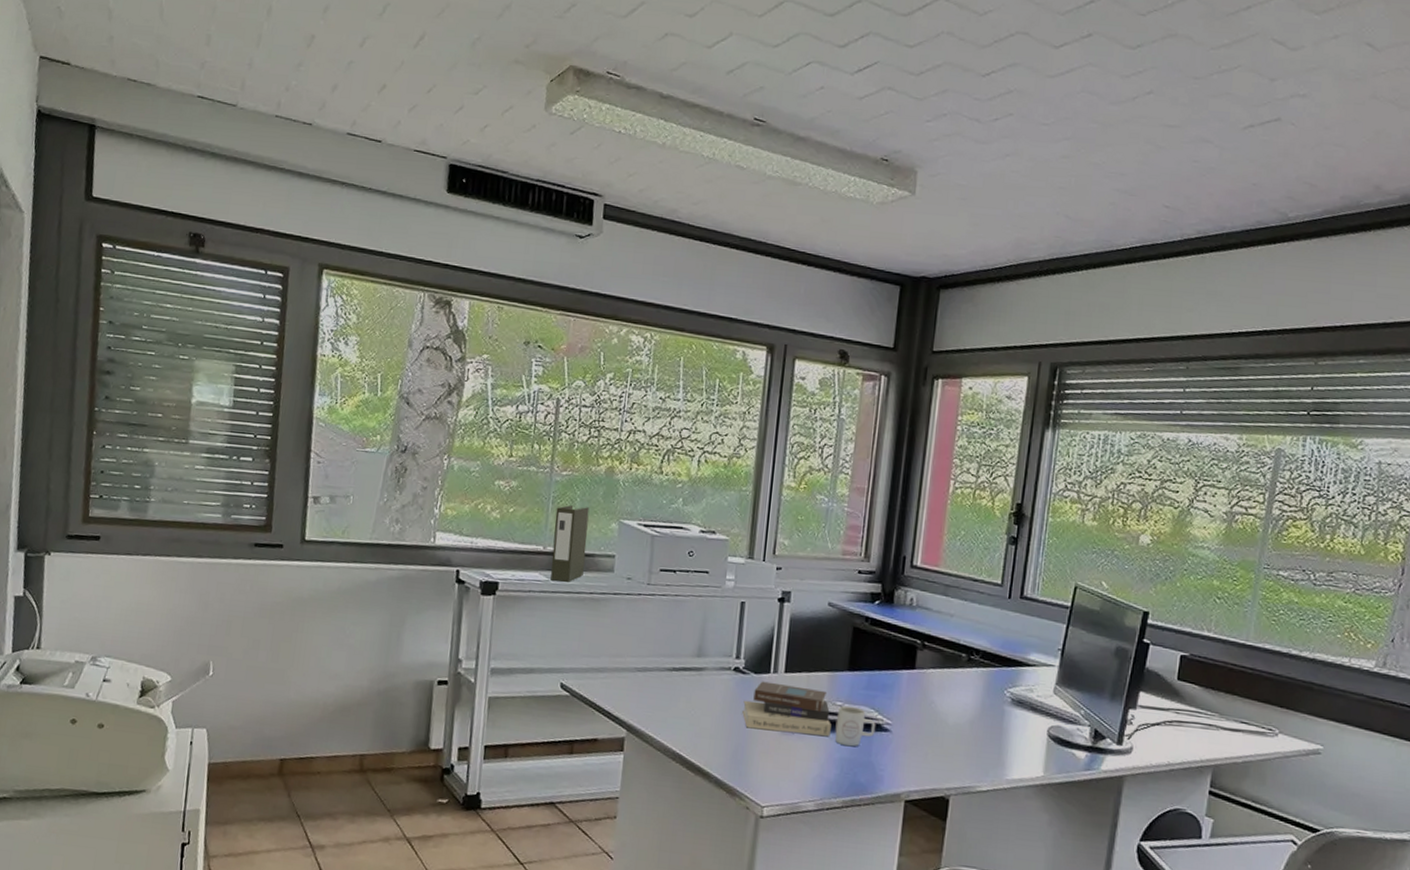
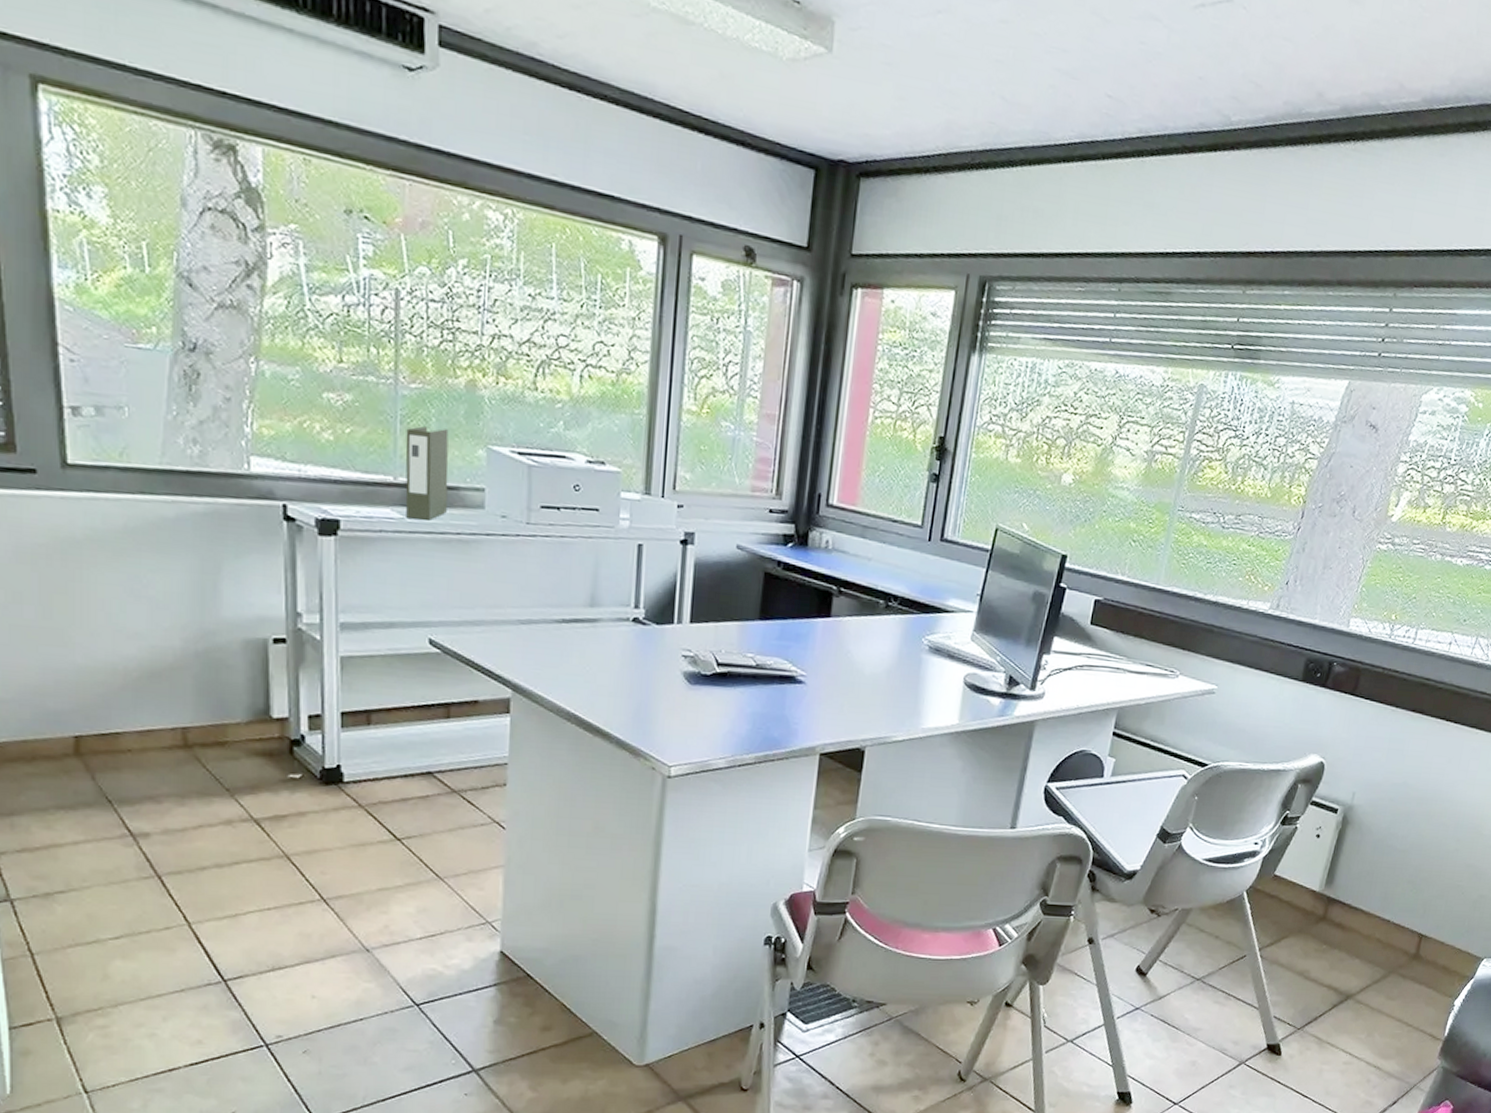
books: present [742,681,831,737] -> none [644,632,742,691]
mug: present [834,705,876,747] -> none [746,657,790,701]

